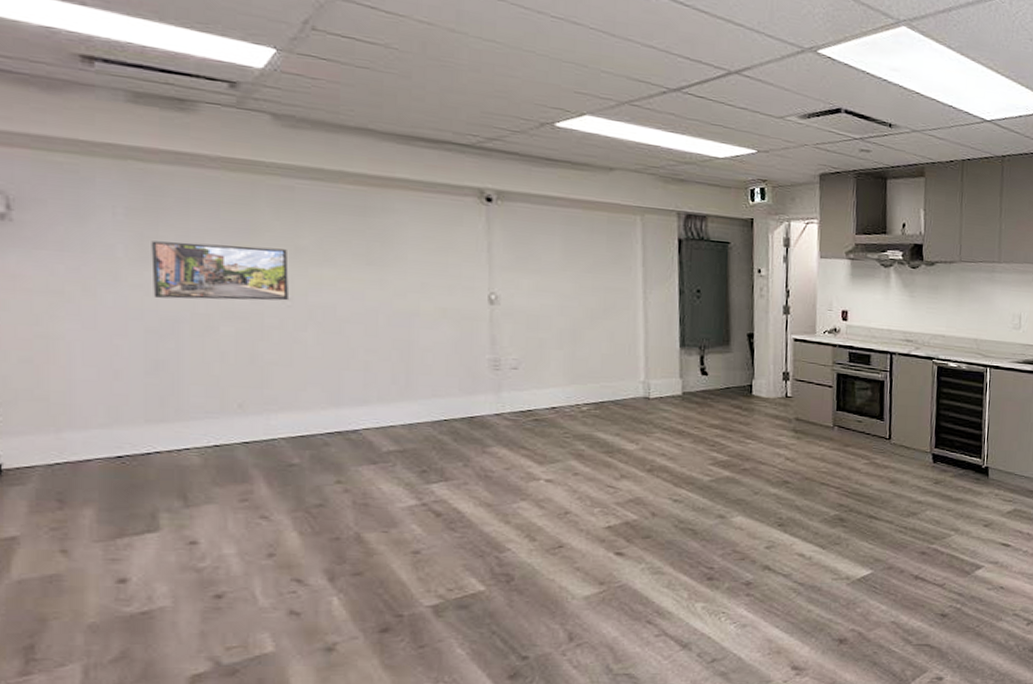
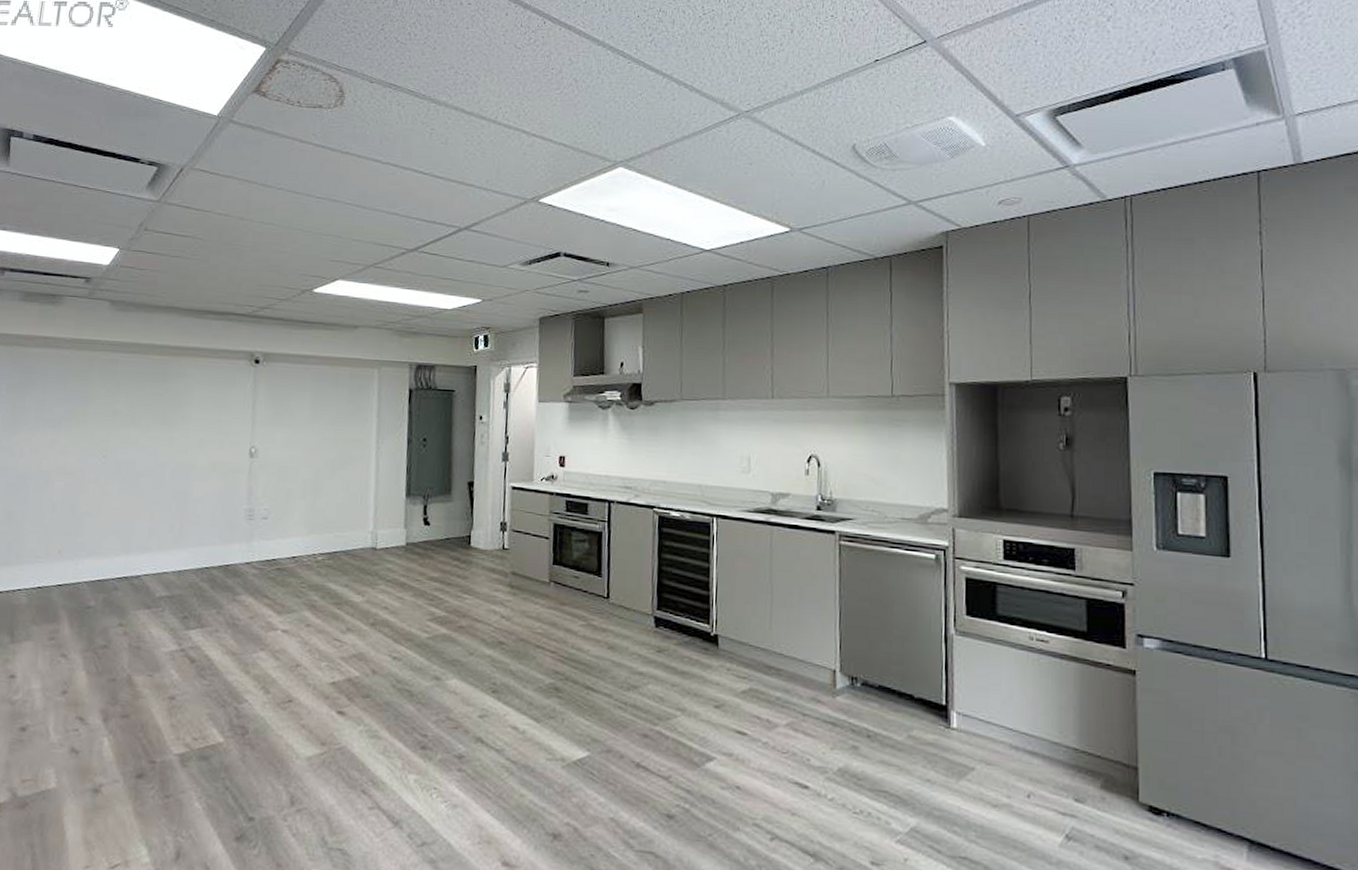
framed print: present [151,241,289,301] -> none [15,410,107,458]

